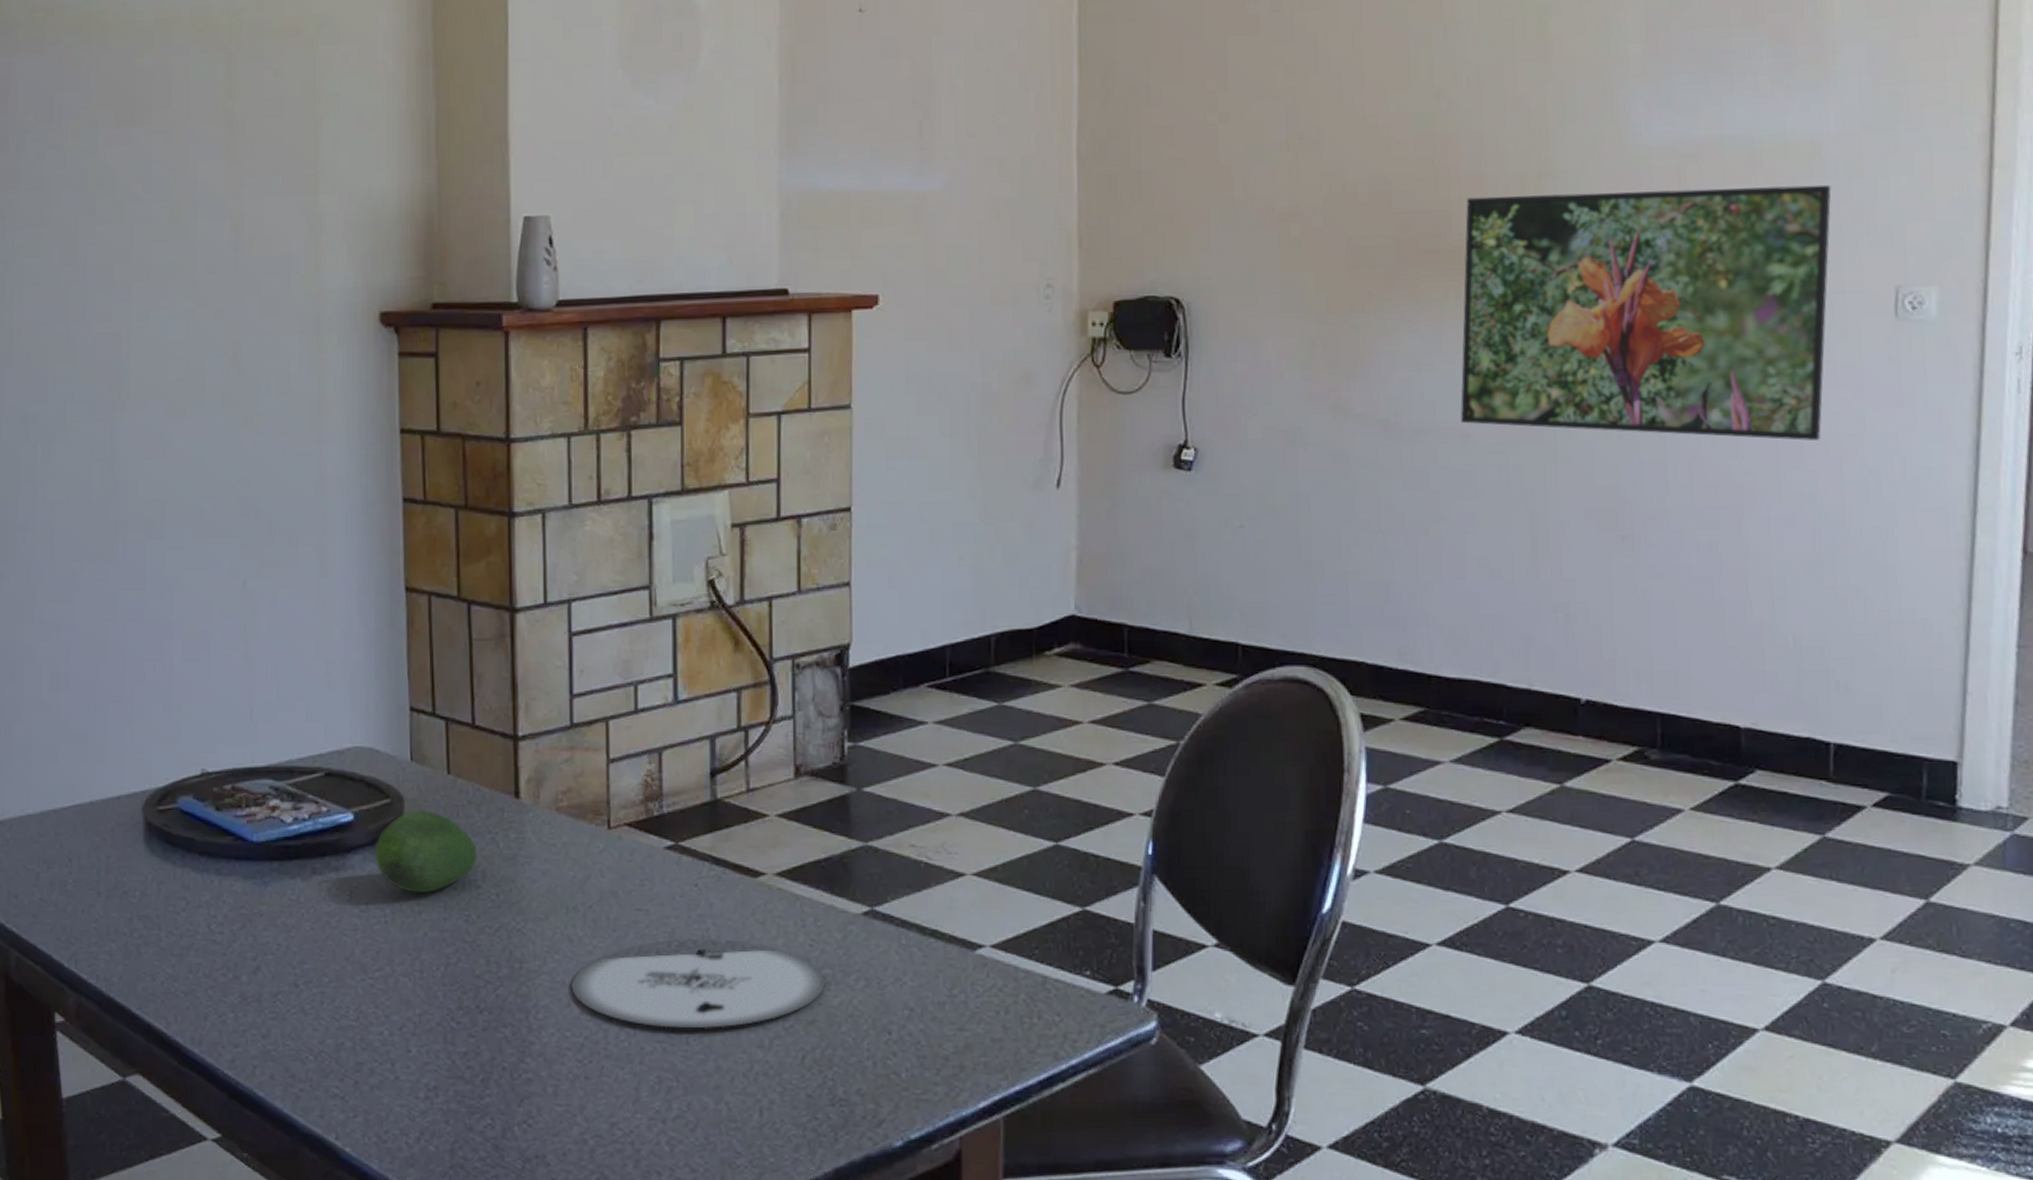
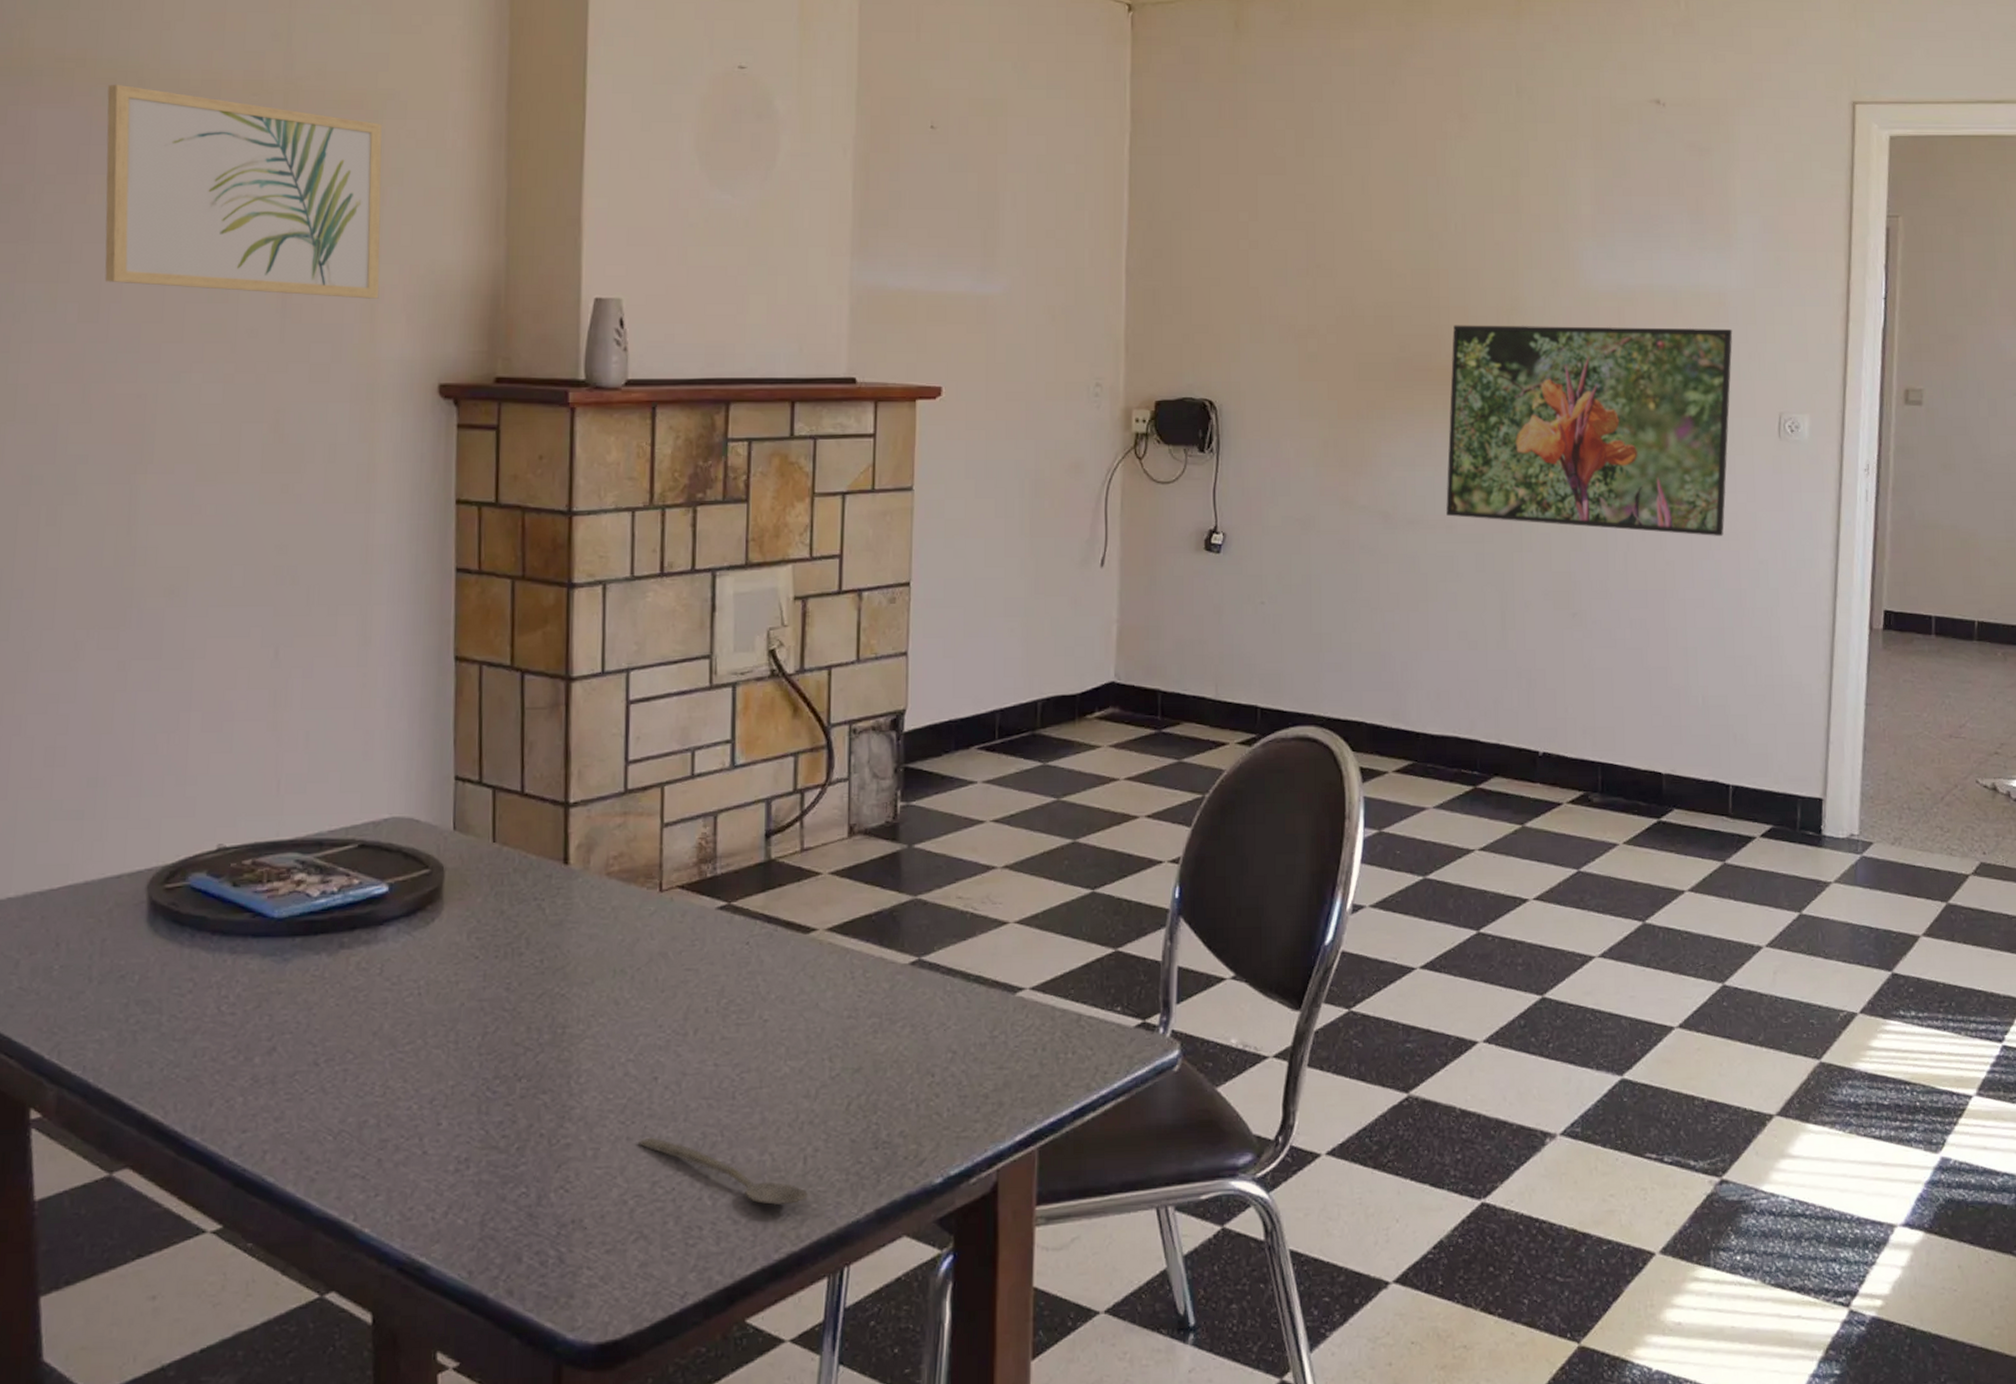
wall art: none [74,30,322,229] -> present [104,84,382,299]
fruit: present [374,810,478,894] -> none [409,879,522,964]
plate: present [571,948,825,1029] -> none [616,1000,872,1085]
spoon: none [596,1078,766,1157] -> present [638,1137,809,1206]

